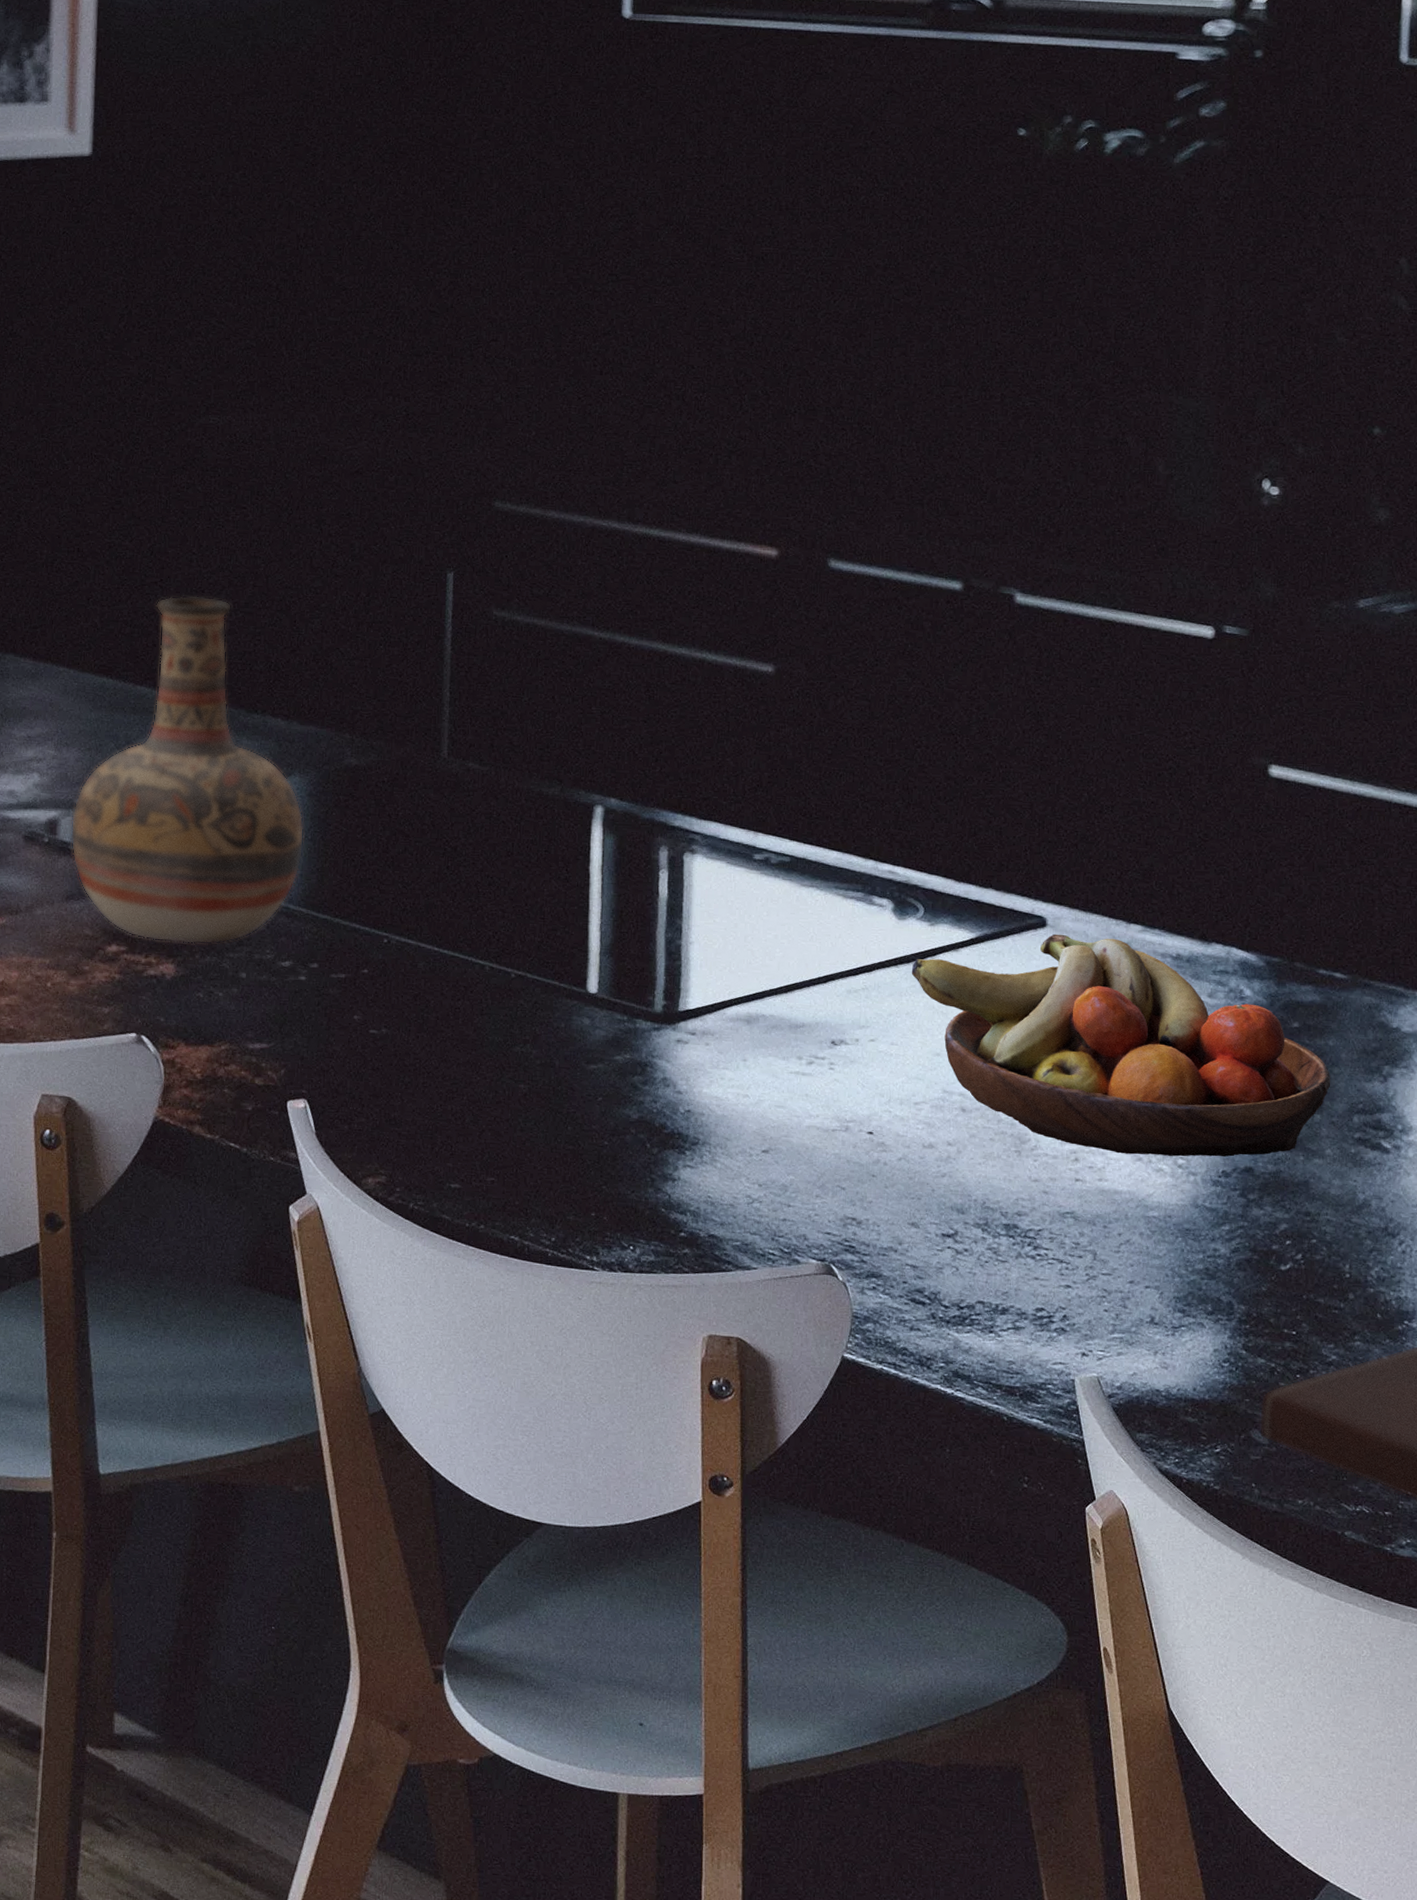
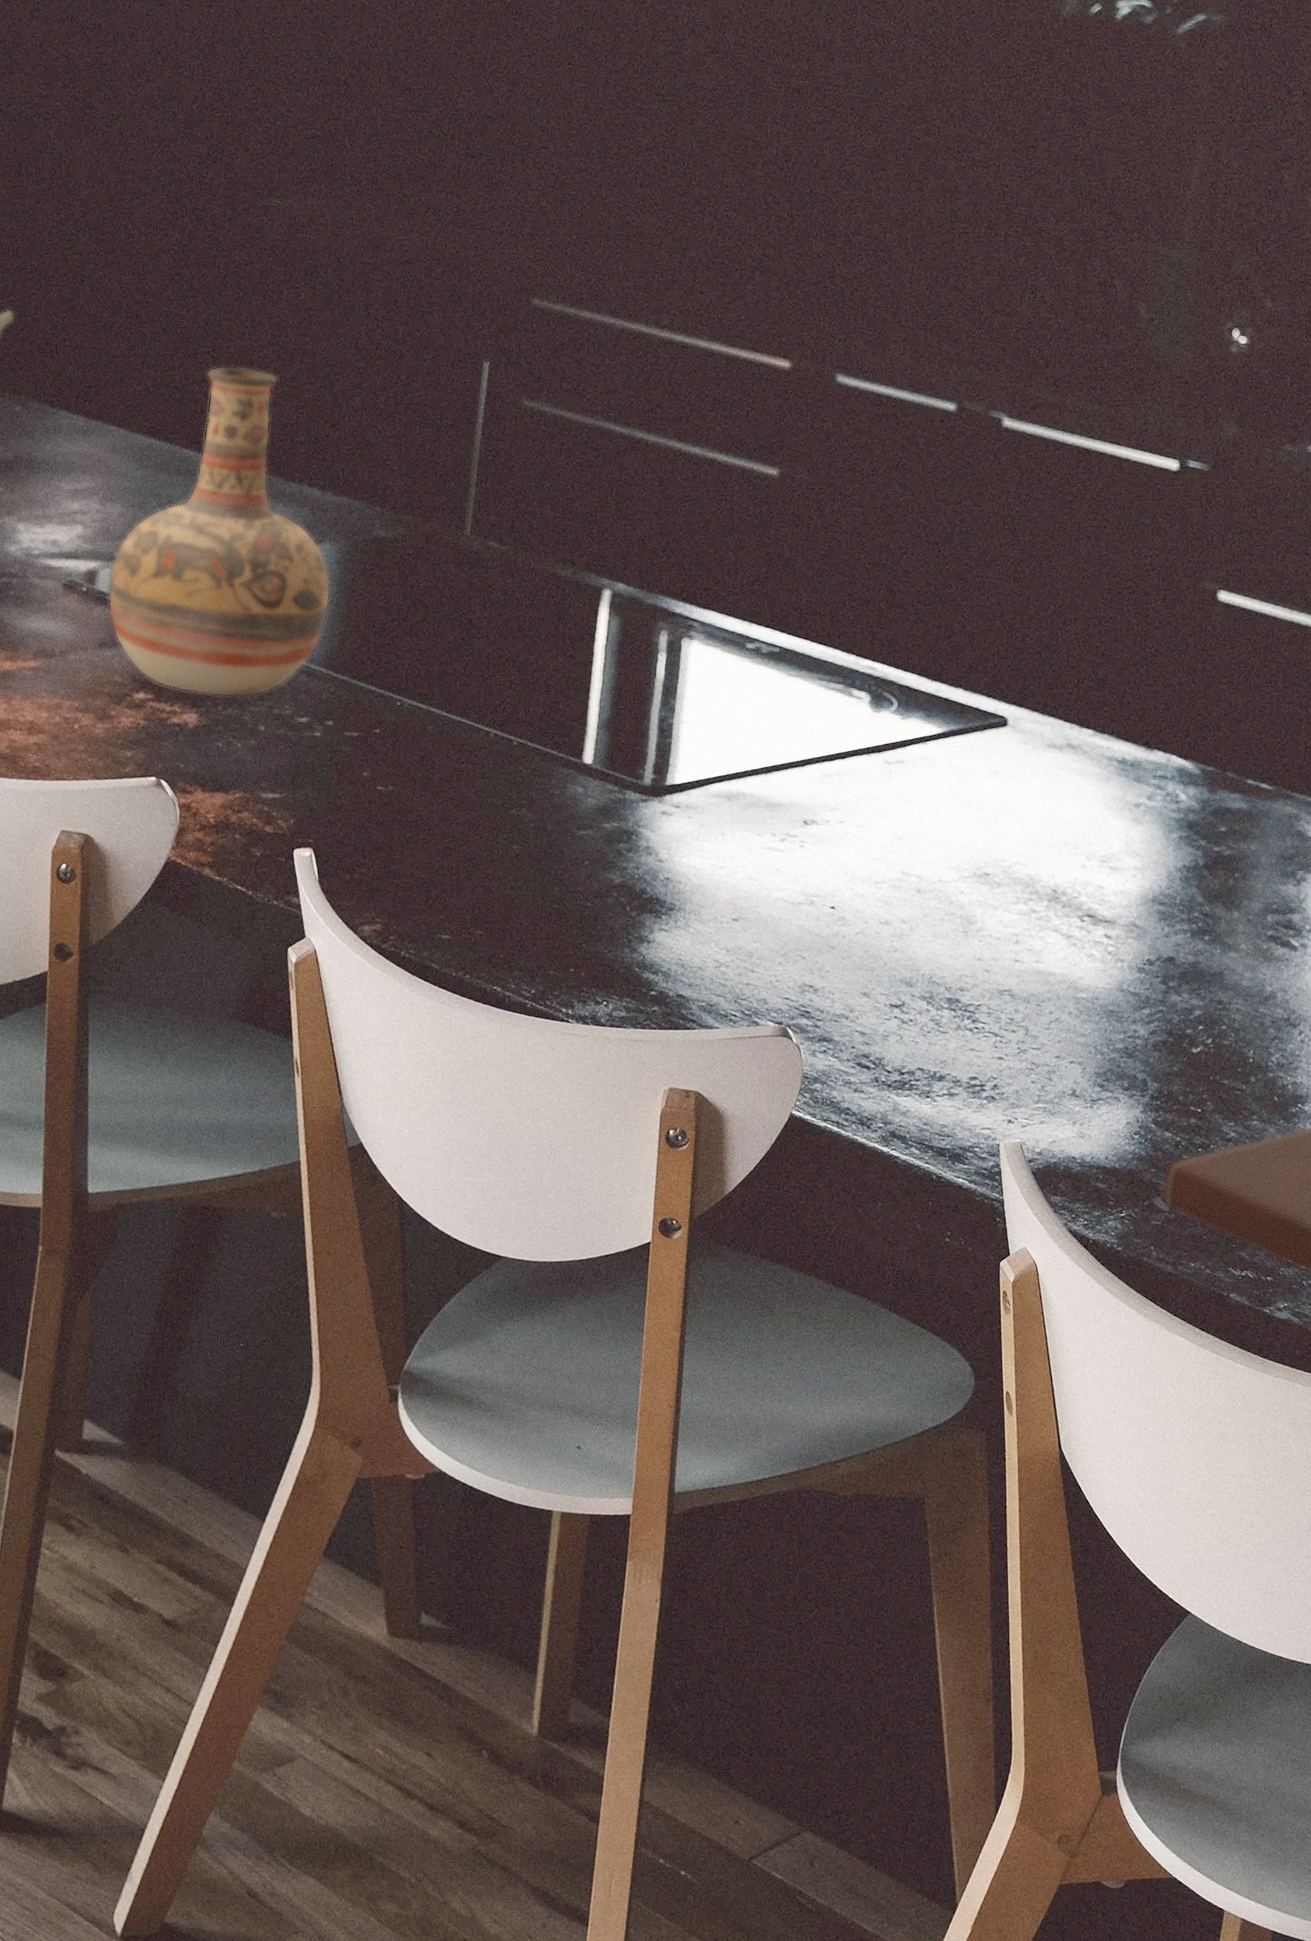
fruit bowl: present [911,933,1331,1157] -> none [881,733,1251,947]

